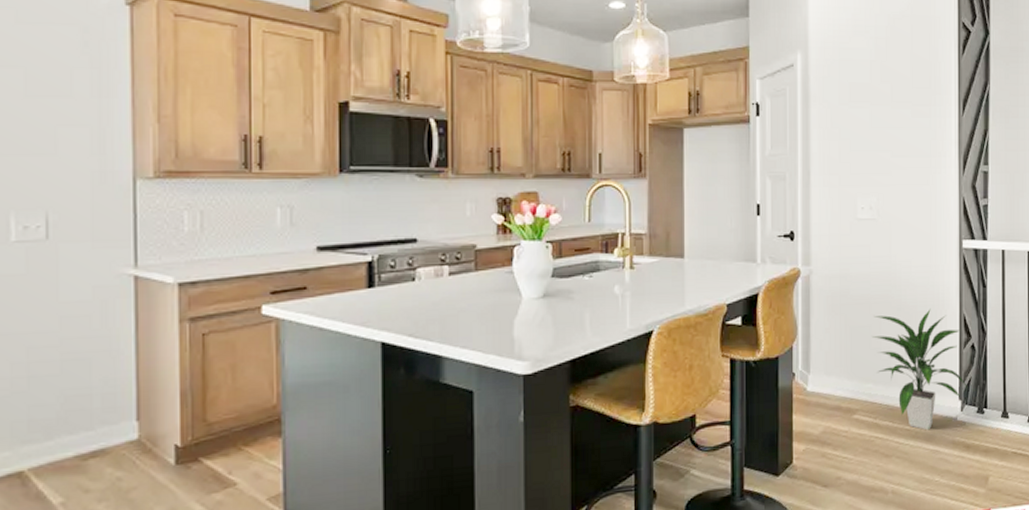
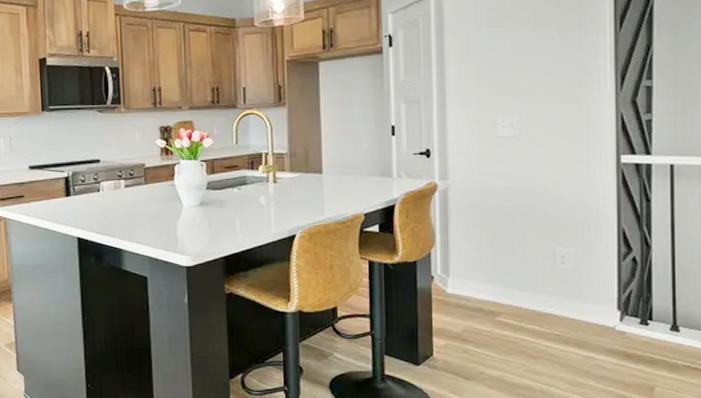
indoor plant: present [872,309,967,431] -> none [516,222,627,337]

